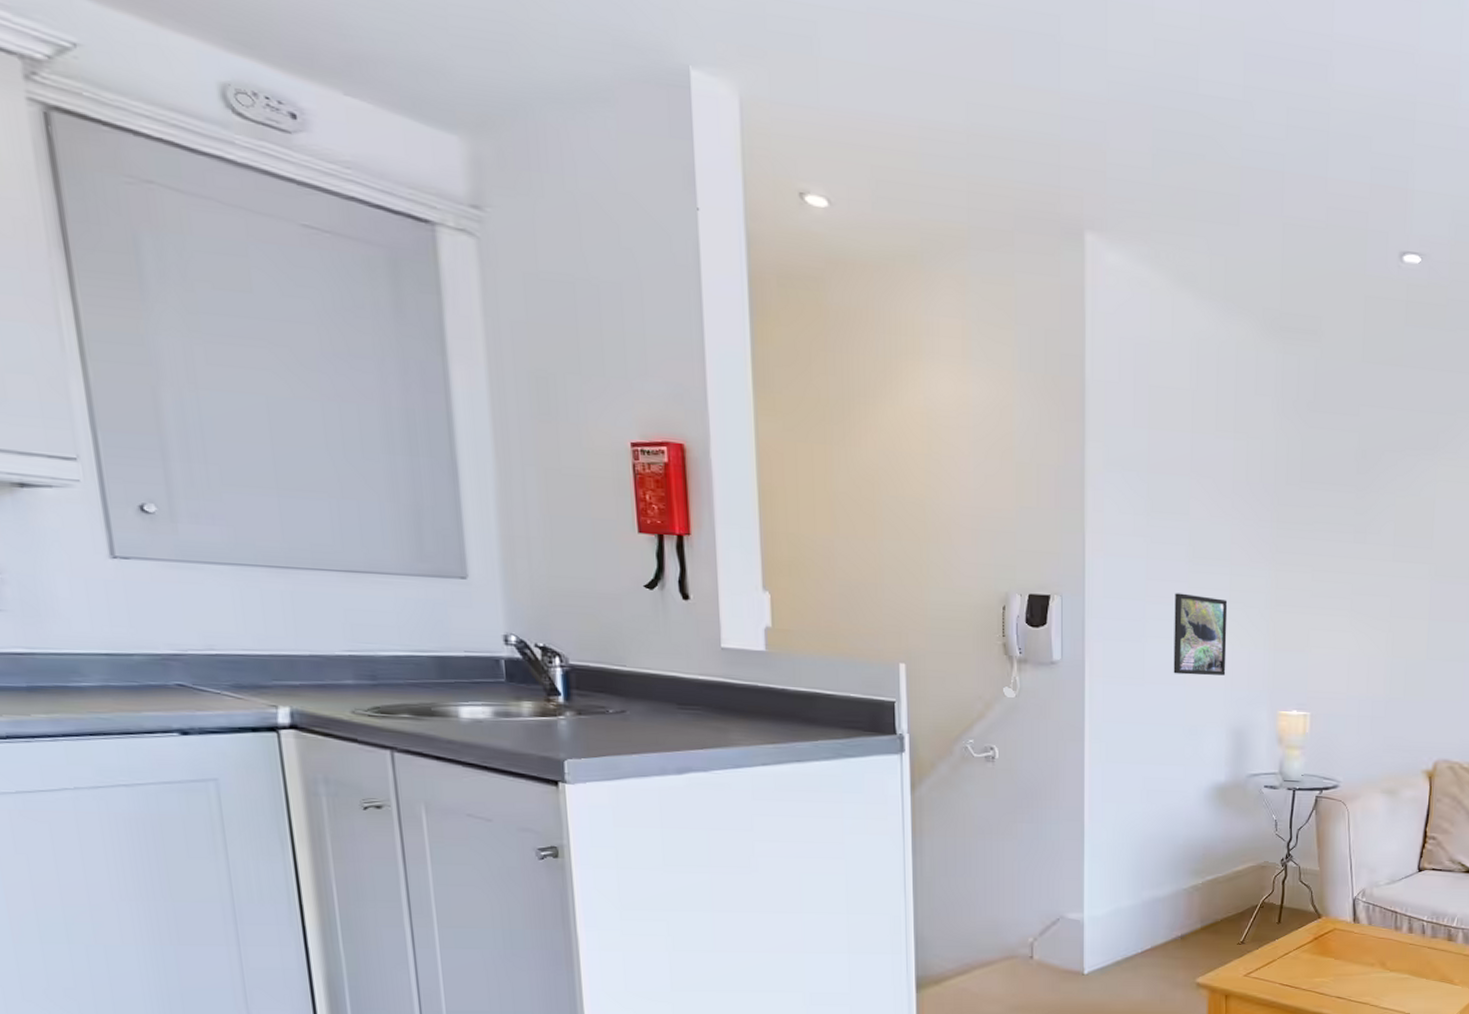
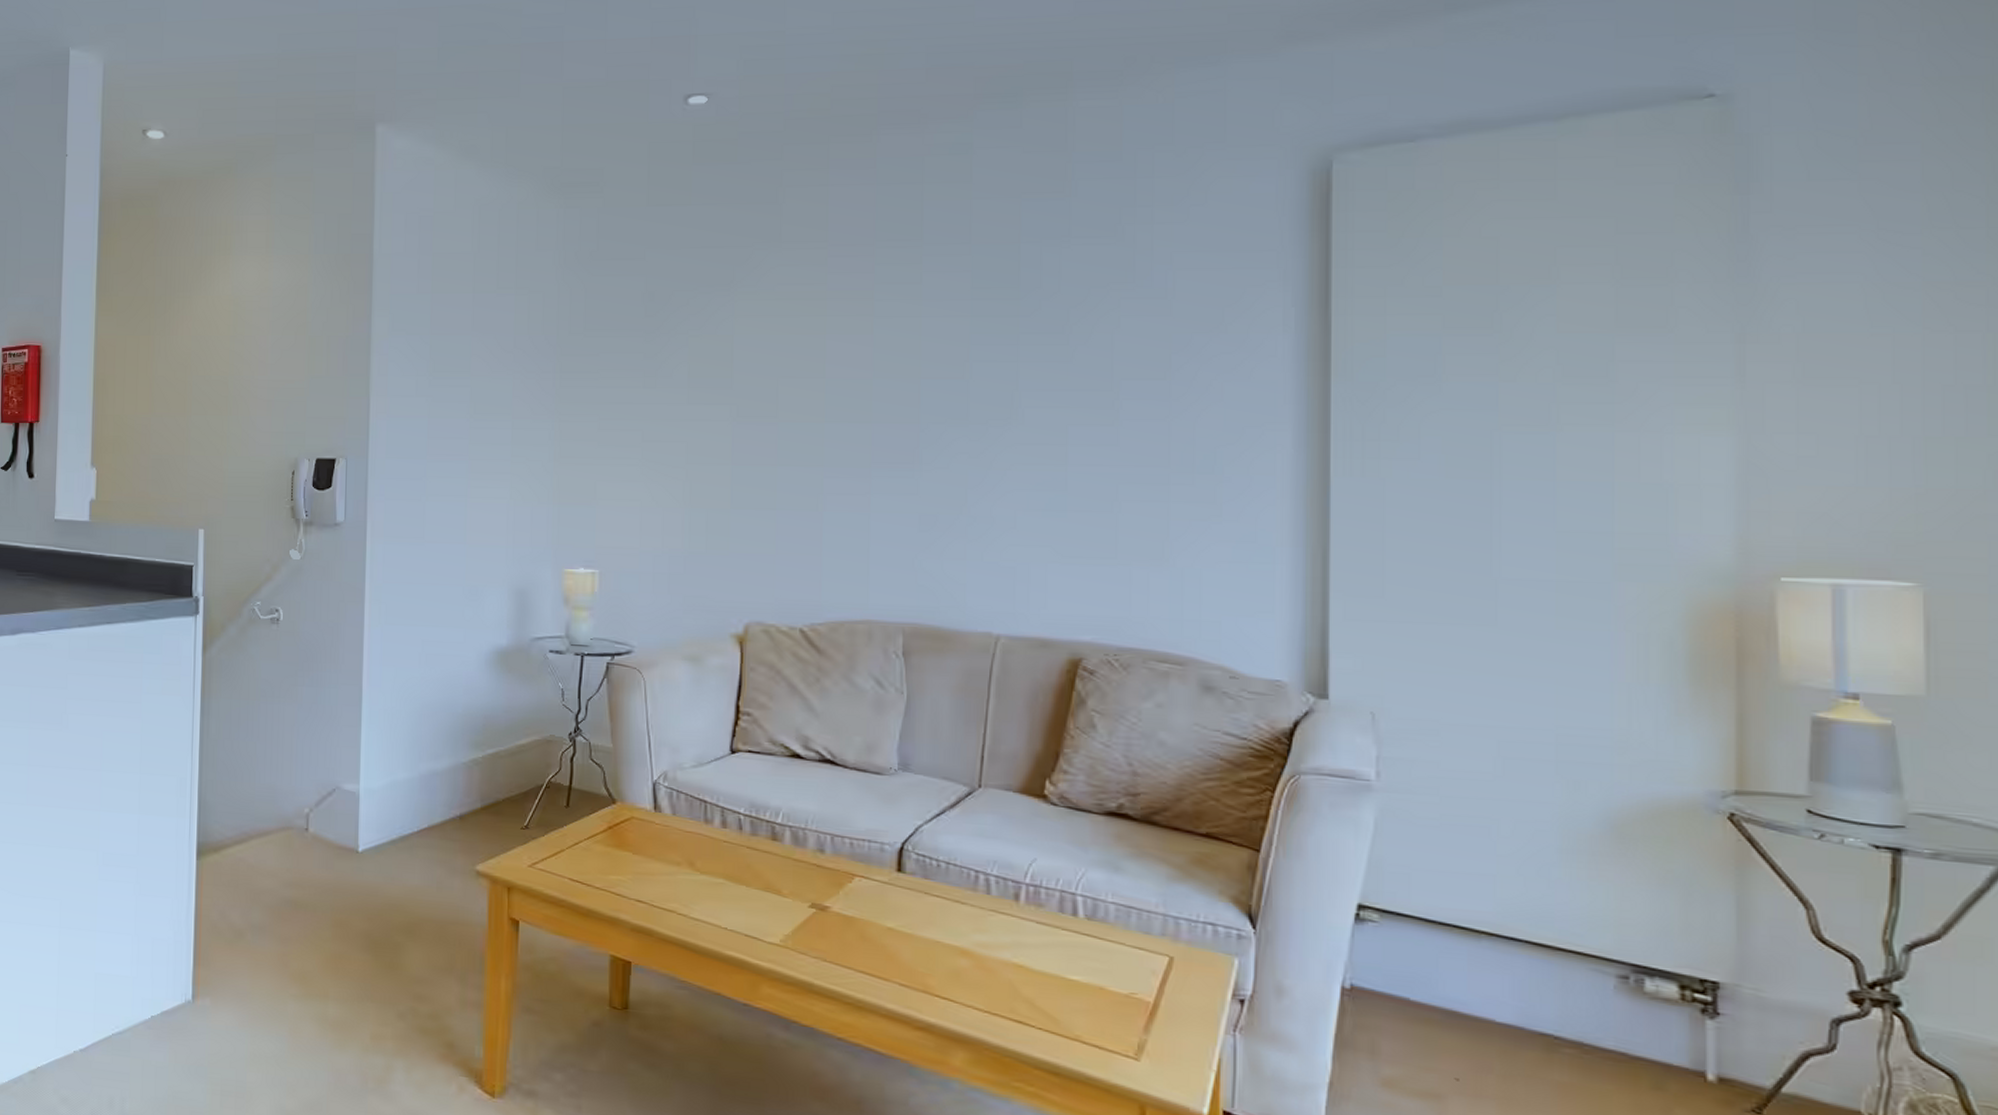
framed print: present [1173,593,1228,676] -> none [453,450,509,533]

